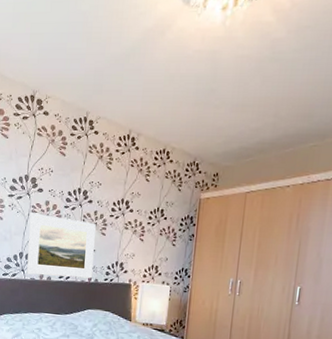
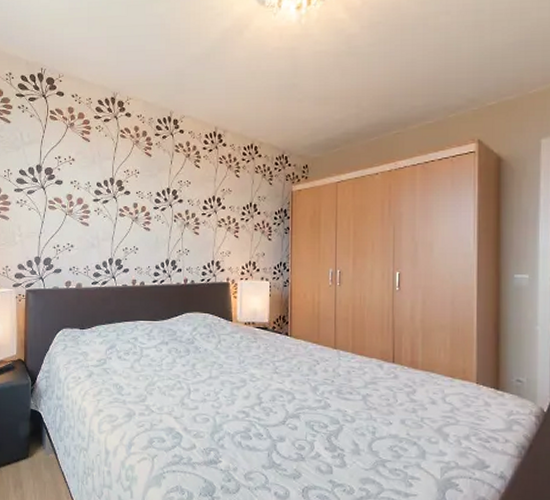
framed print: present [27,212,96,279] -> none [118,216,188,281]

